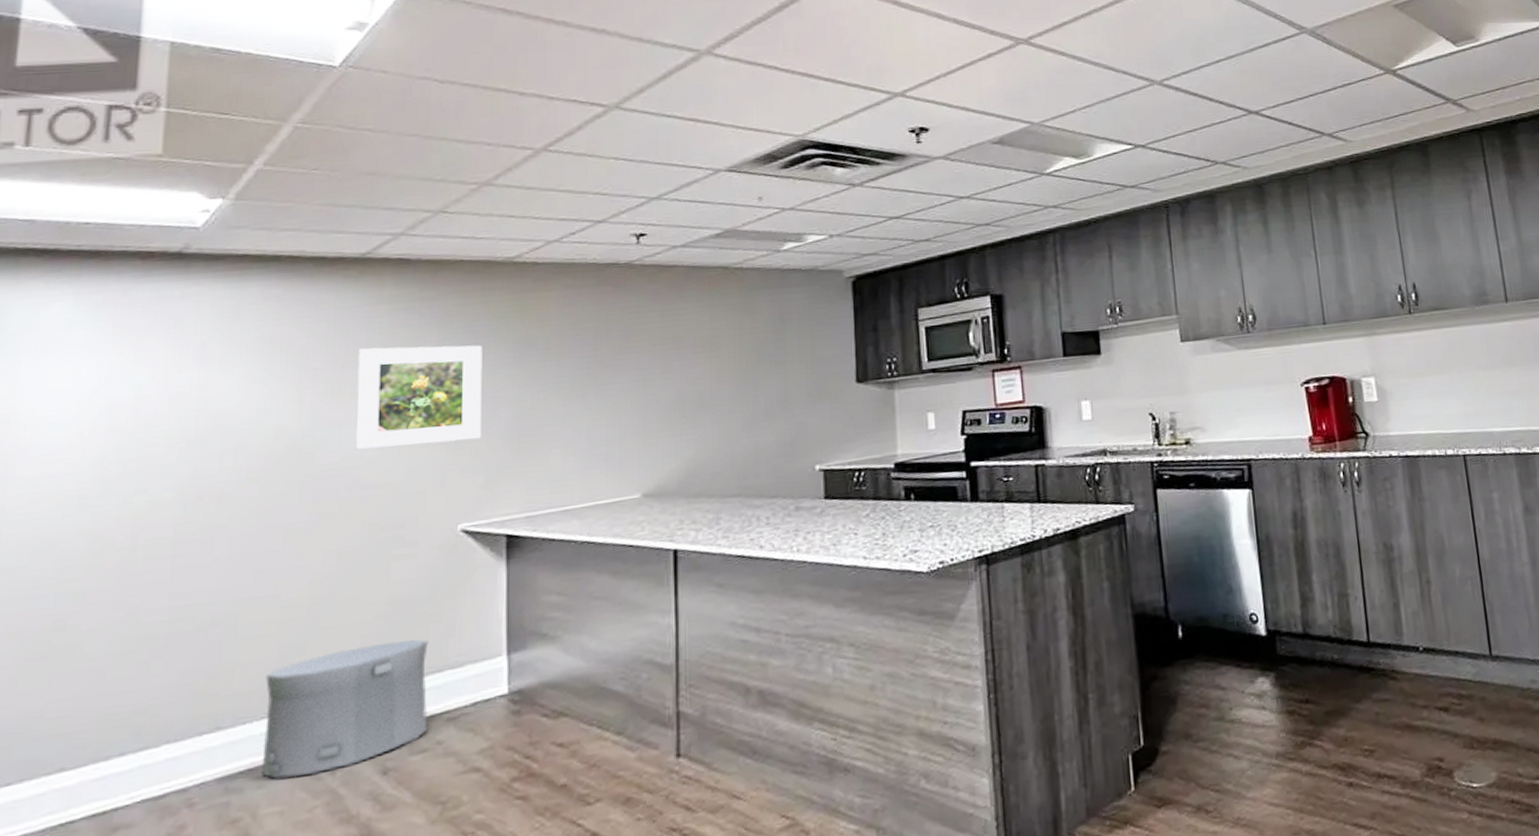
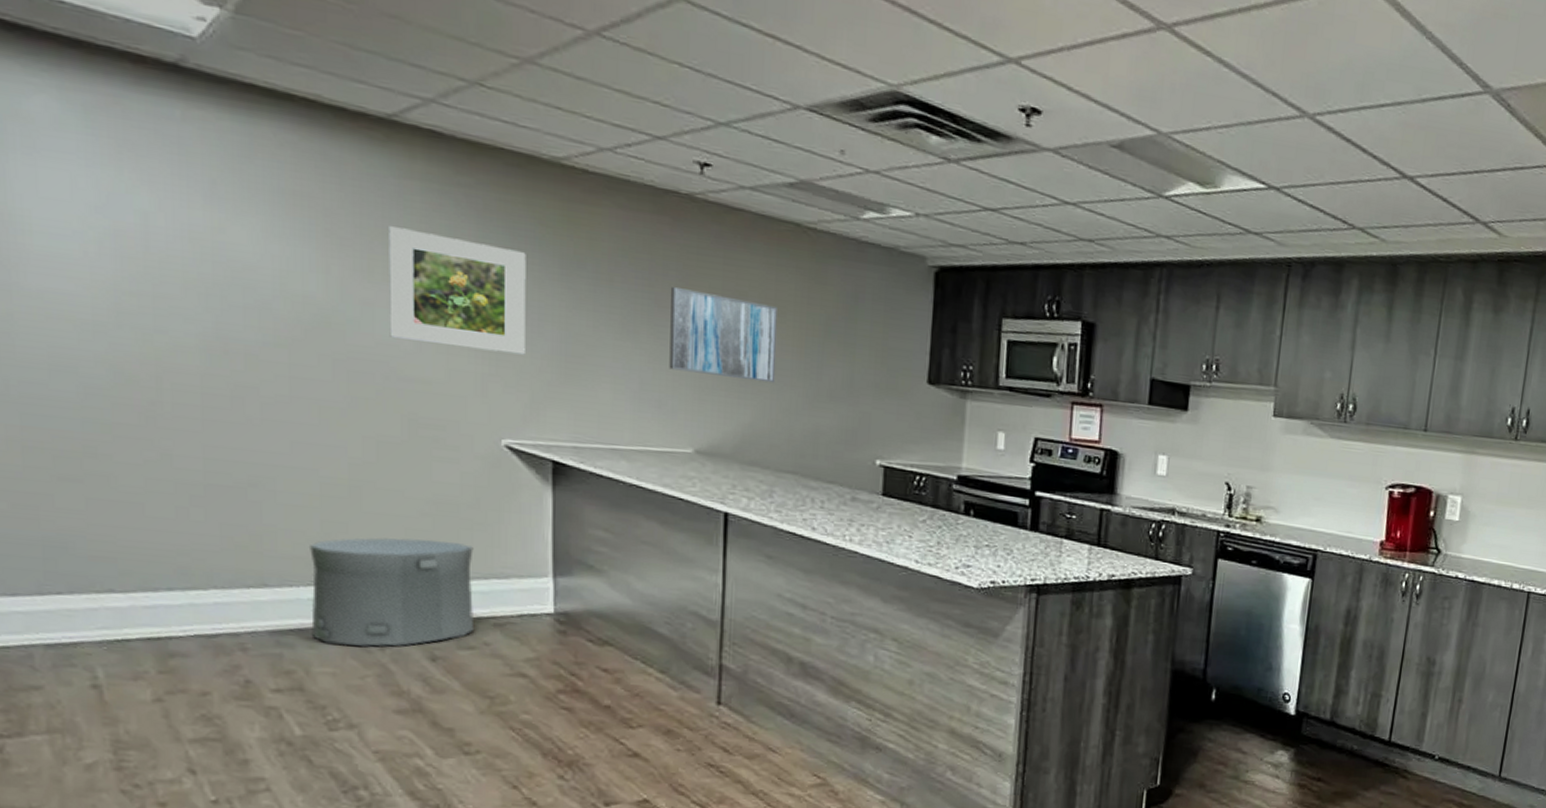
wall art: none [615,343,715,422] -> present [669,287,777,384]

